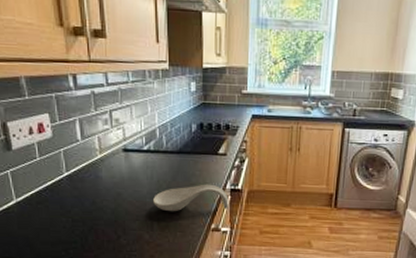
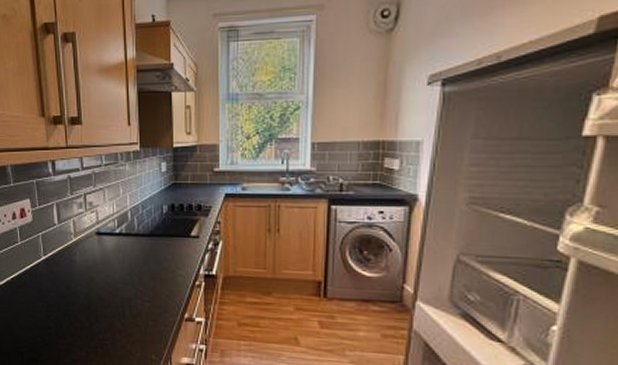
spoon rest: present [152,184,229,212] -> none [124,269,203,299]

